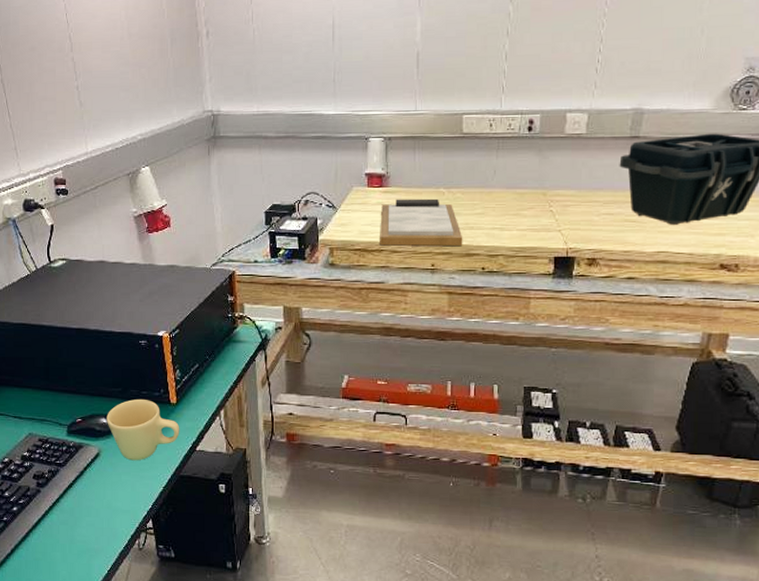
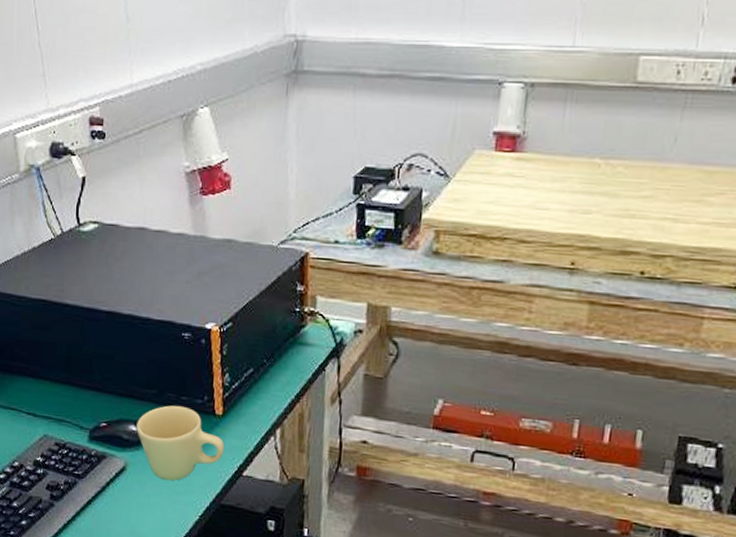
clipboard: present [380,198,463,247] -> none [503,169,620,241]

